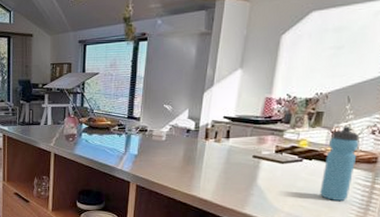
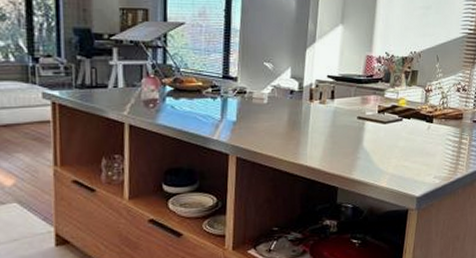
water bottle: present [320,125,360,201] -> none [419,84,448,158]

